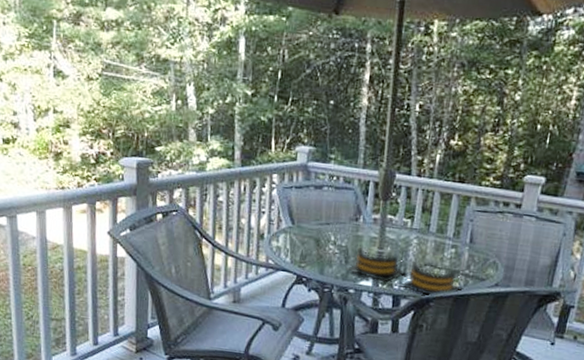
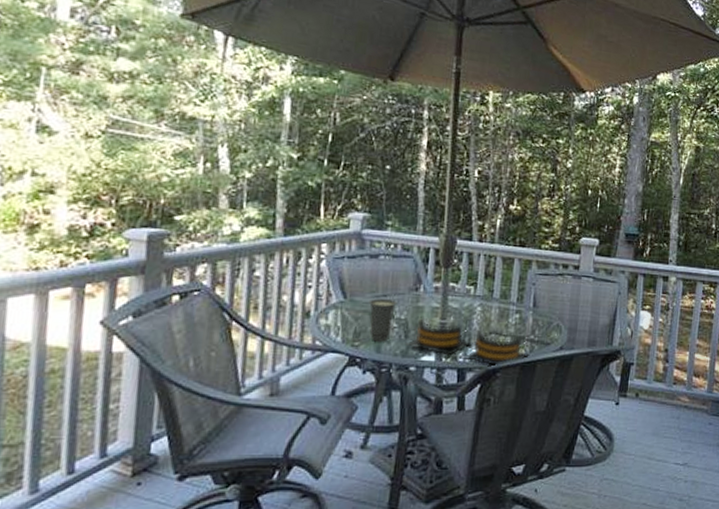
cup: none [313,226,339,265] -> present [368,299,398,342]

